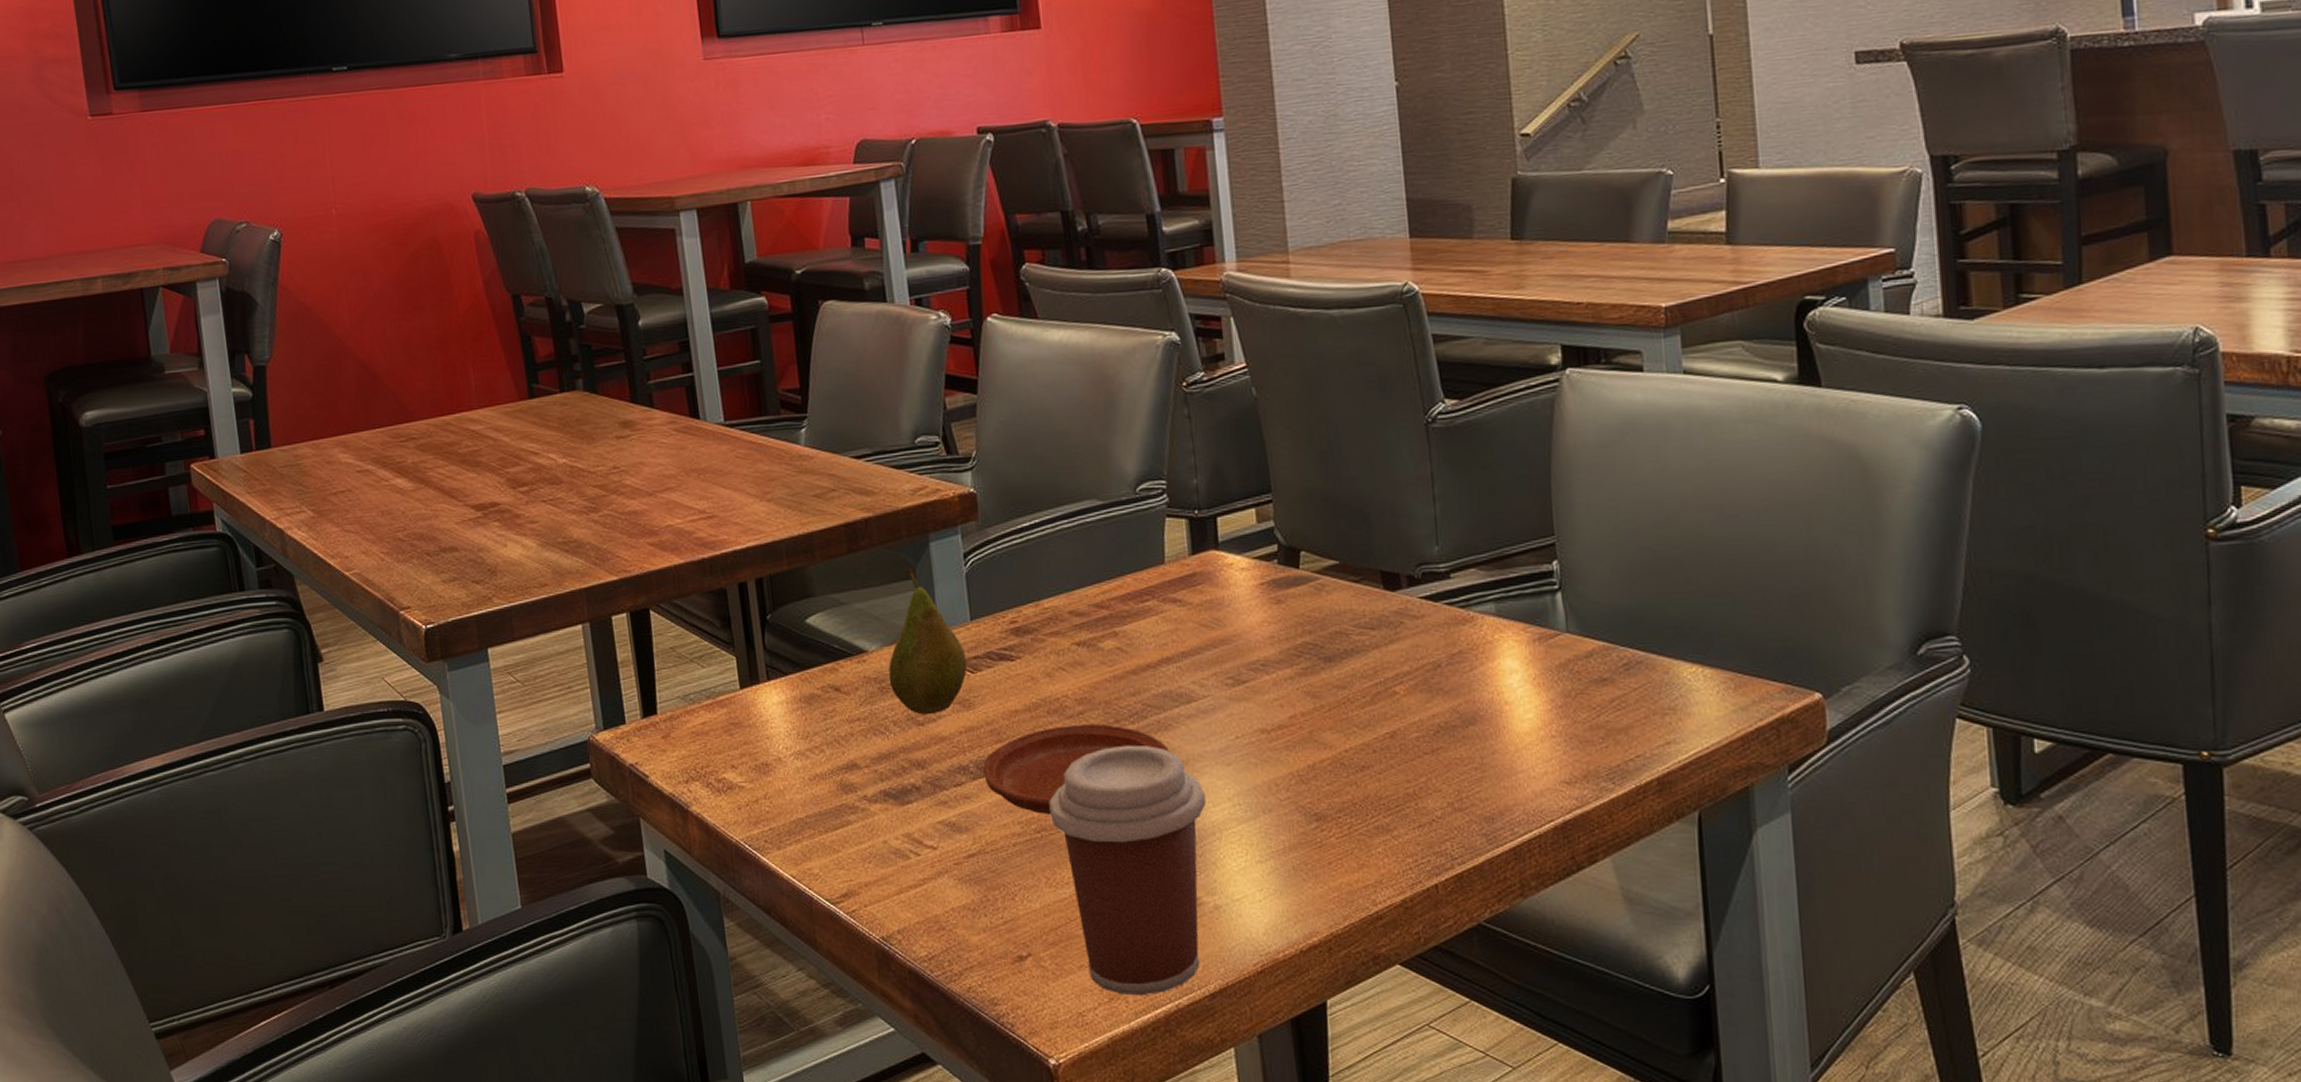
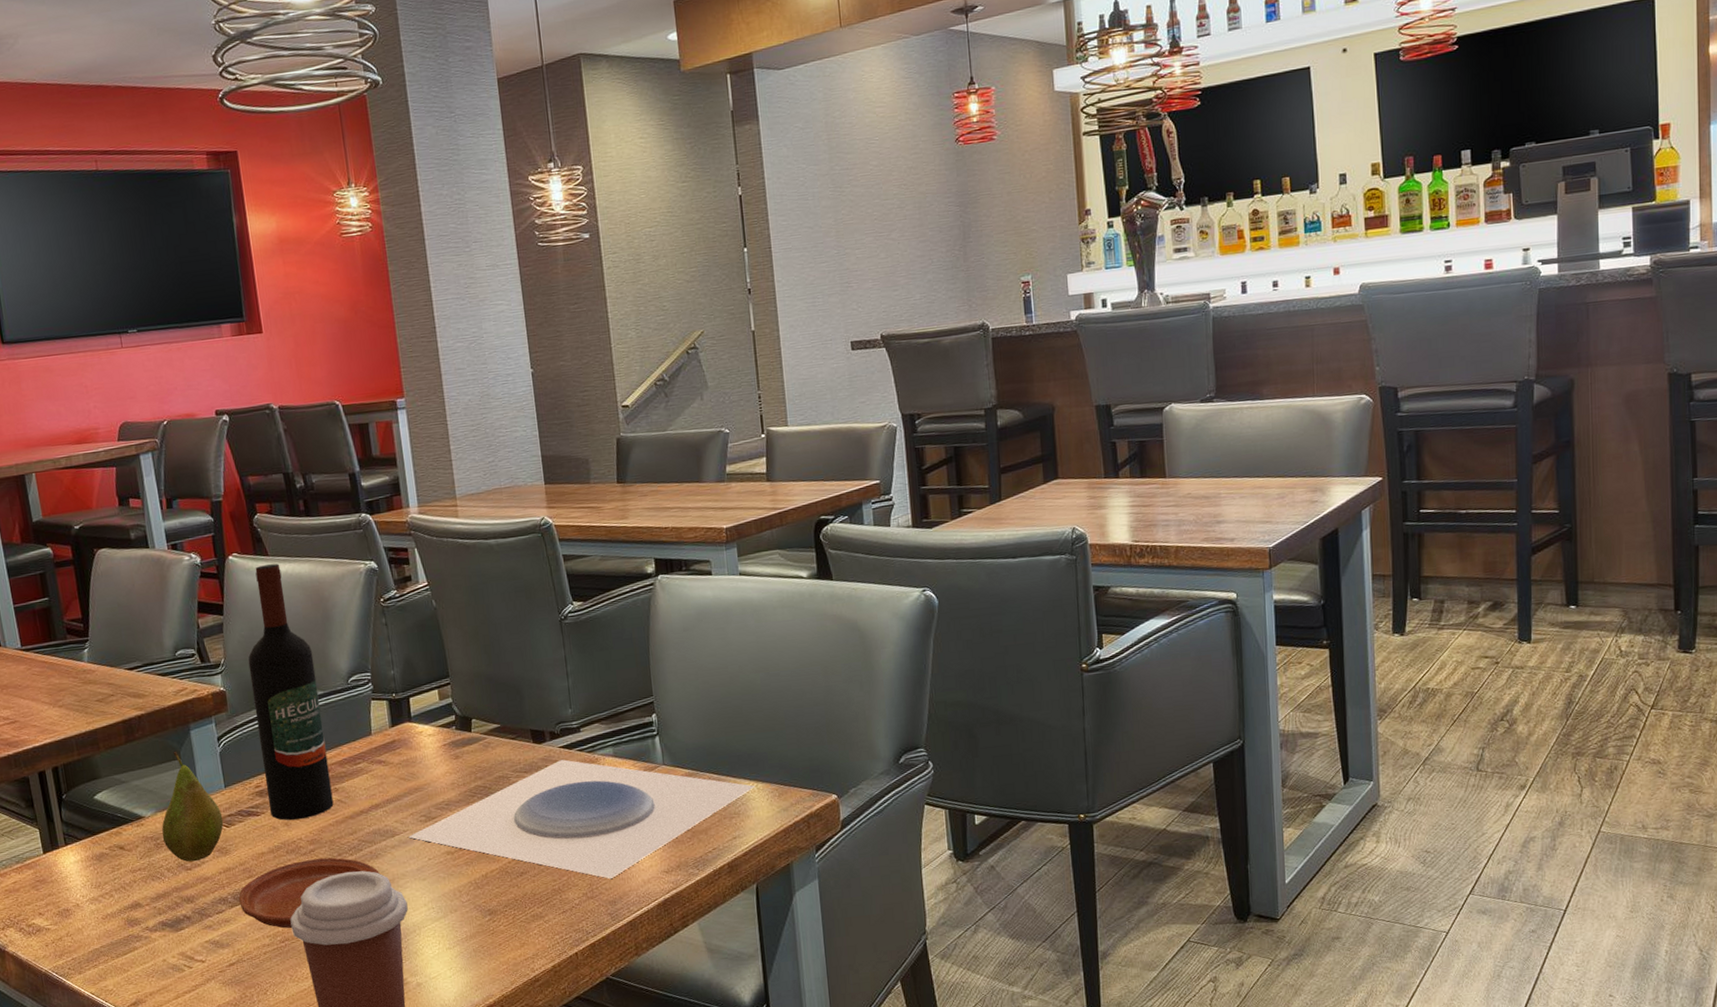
wine bottle: none [1006,329,1112,671] -> present [248,564,334,820]
plate: none [1209,615,1701,785] -> present [408,759,756,879]

